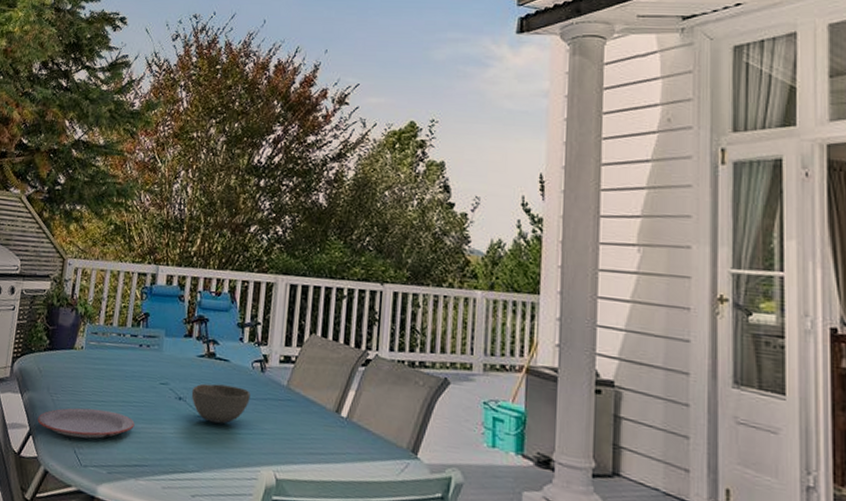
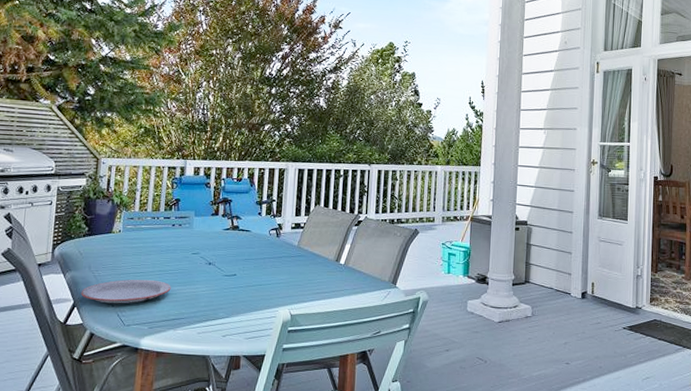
bowl: present [191,383,250,424] -> none [219,249,269,280]

